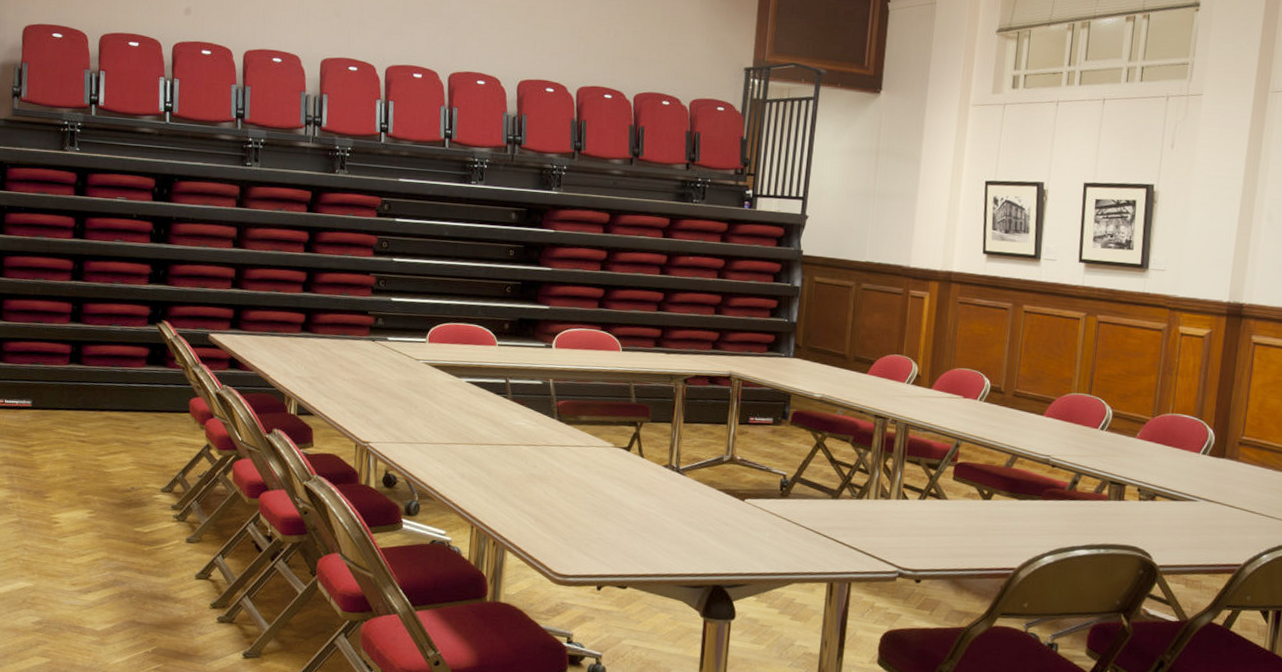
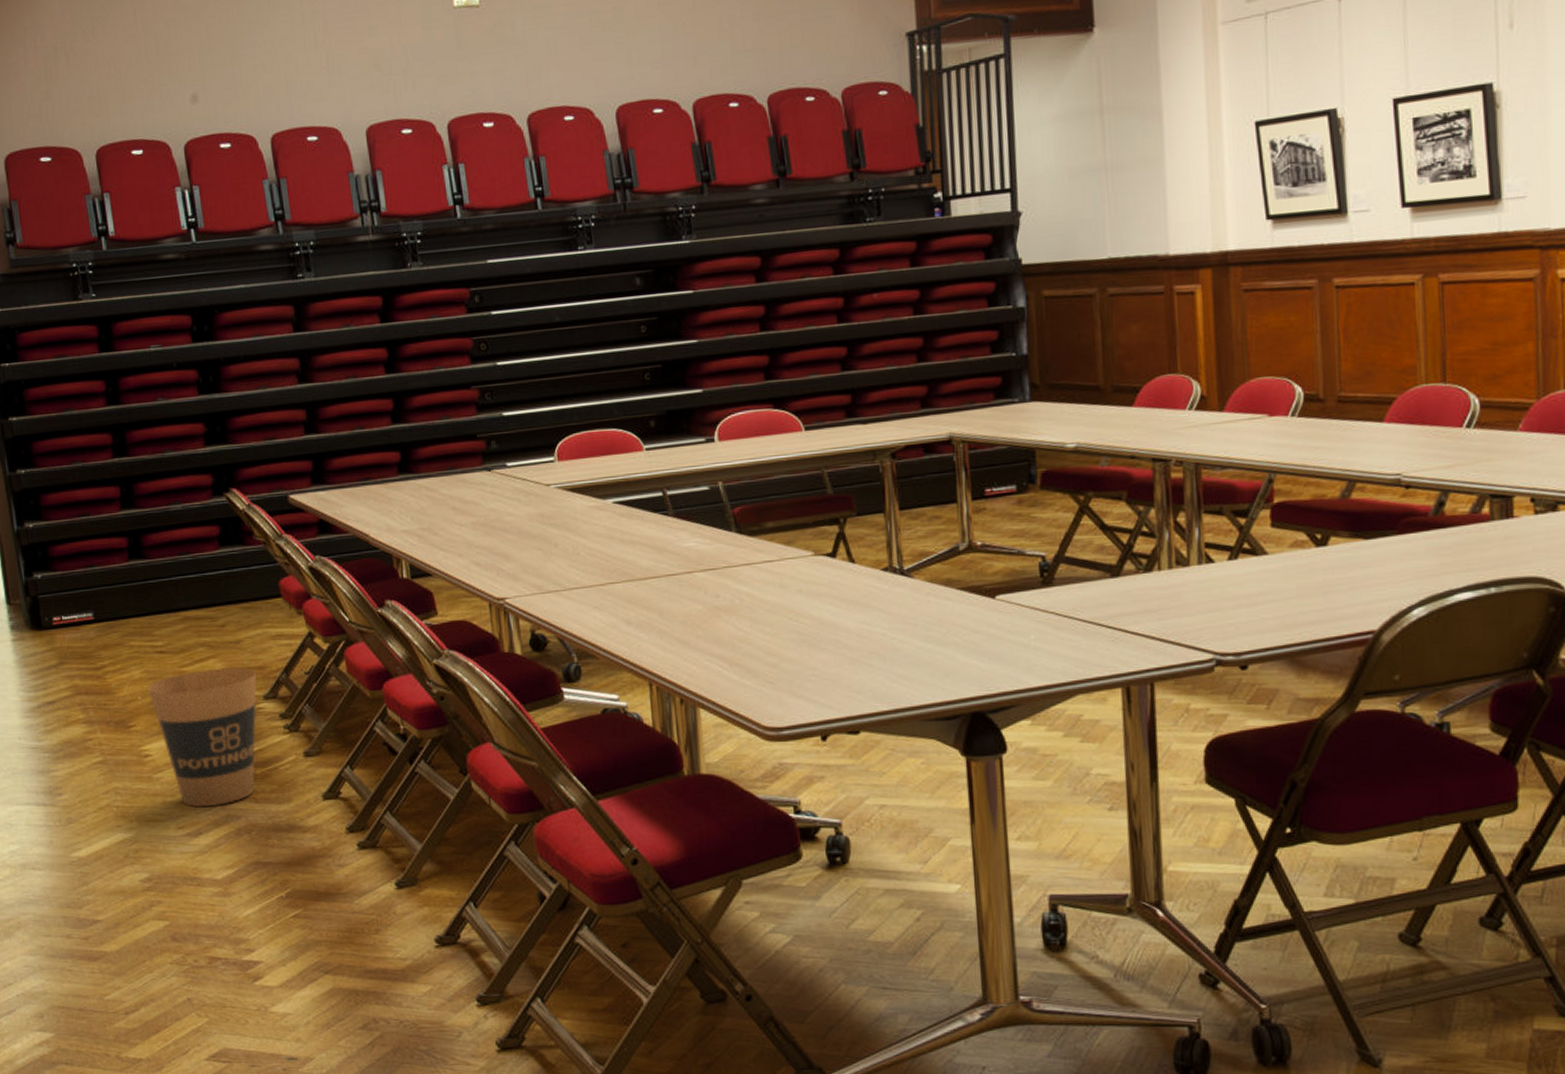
trash can: none [66,460,159,571] -> present [147,666,257,807]

